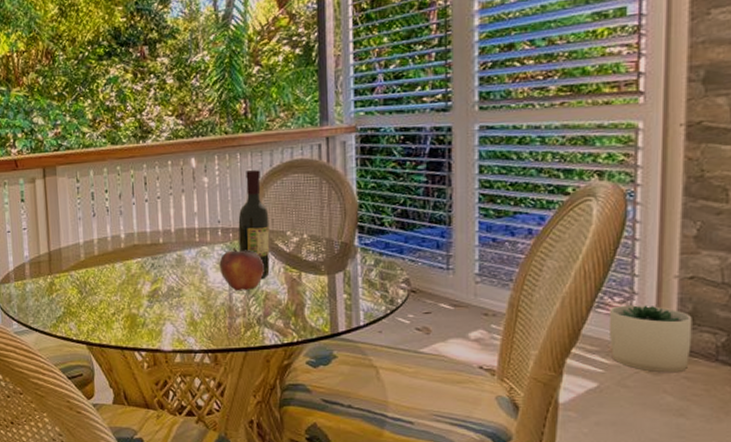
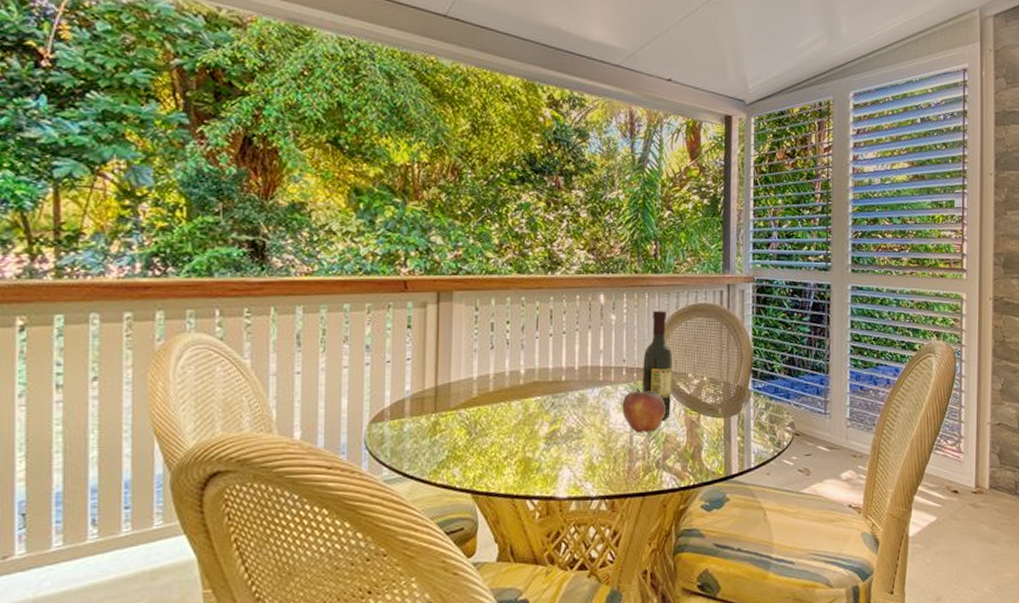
planter: present [610,305,692,373] -> none [945,447,1000,506]

